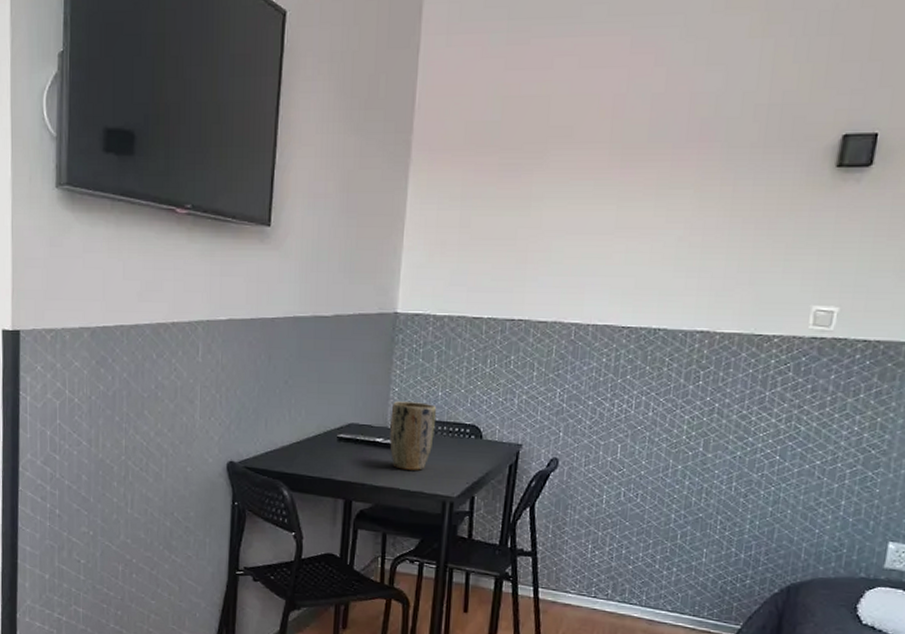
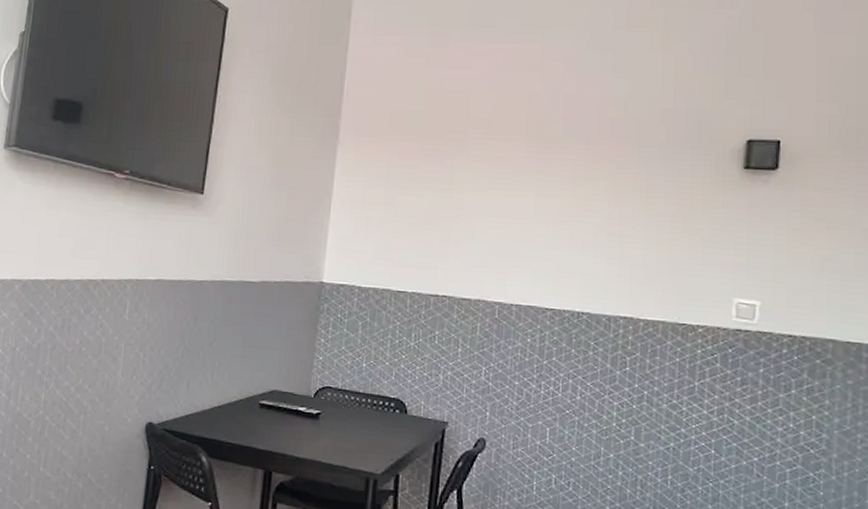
plant pot: present [389,401,437,471] -> none [312,370,361,444]

